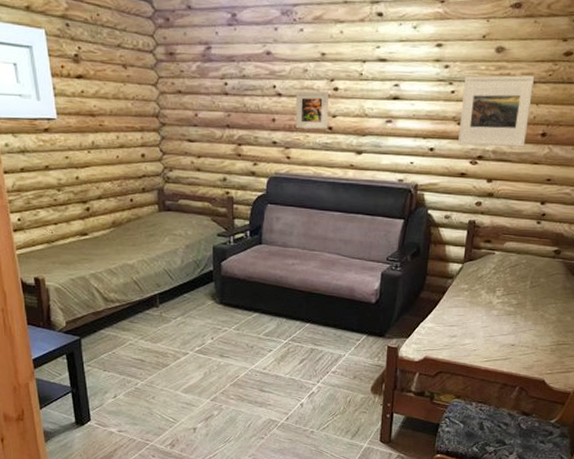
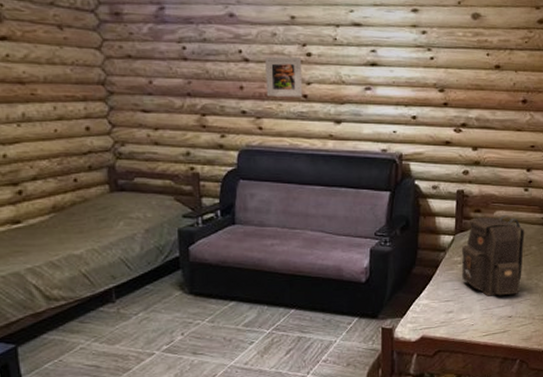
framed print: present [458,75,535,147] -> none [441,42,512,114]
backpack: none [468,246,534,325] -> present [461,215,524,296]

